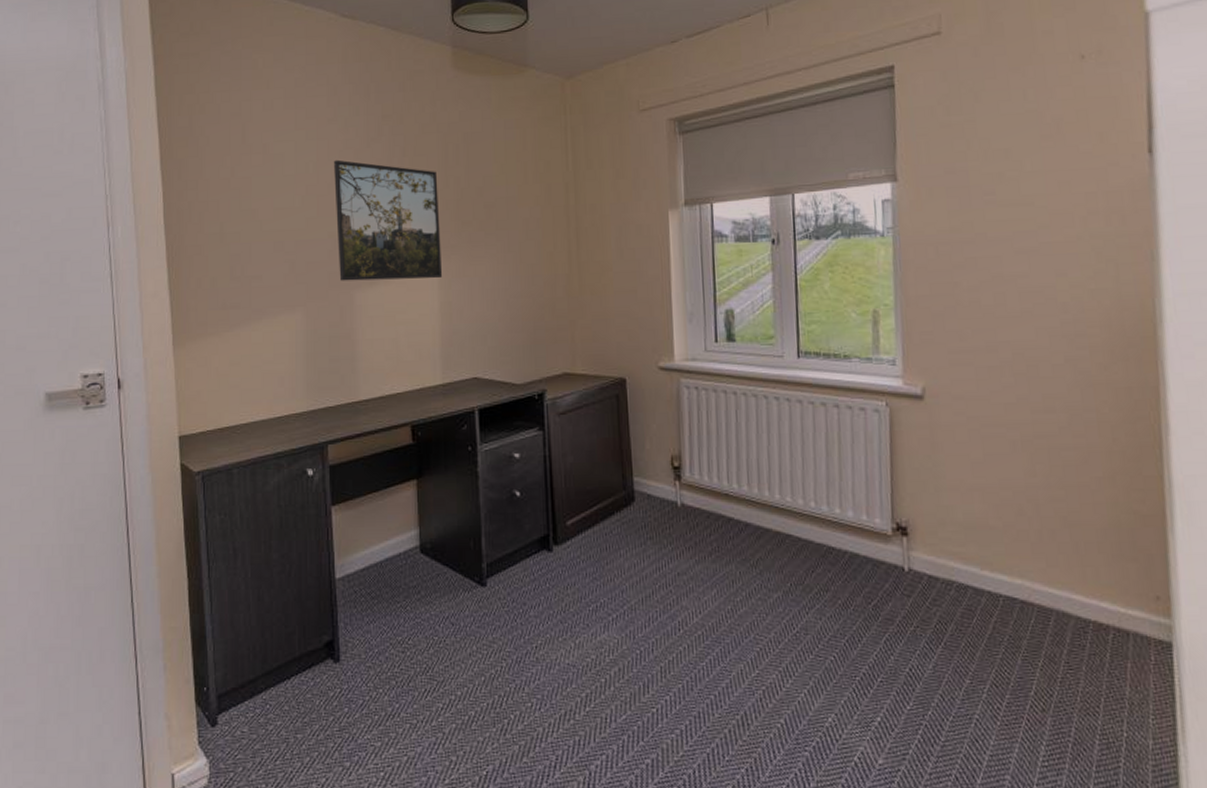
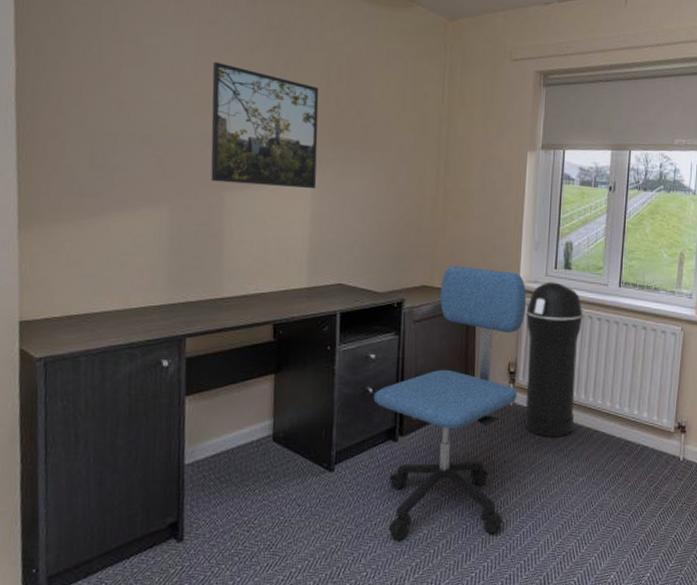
office chair: none [521,348,686,667] -> present [373,266,527,540]
trash can: none [686,358,759,545] -> present [523,282,583,438]

